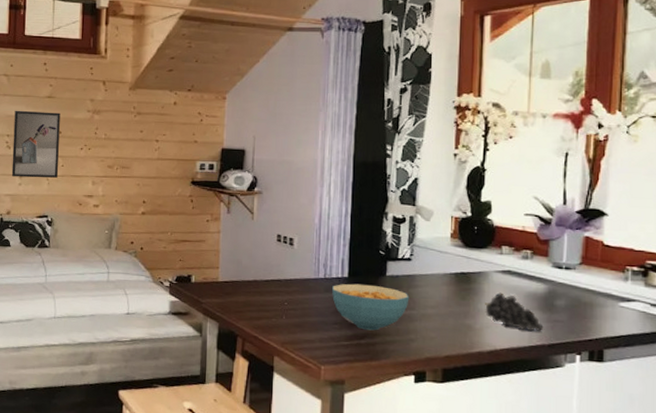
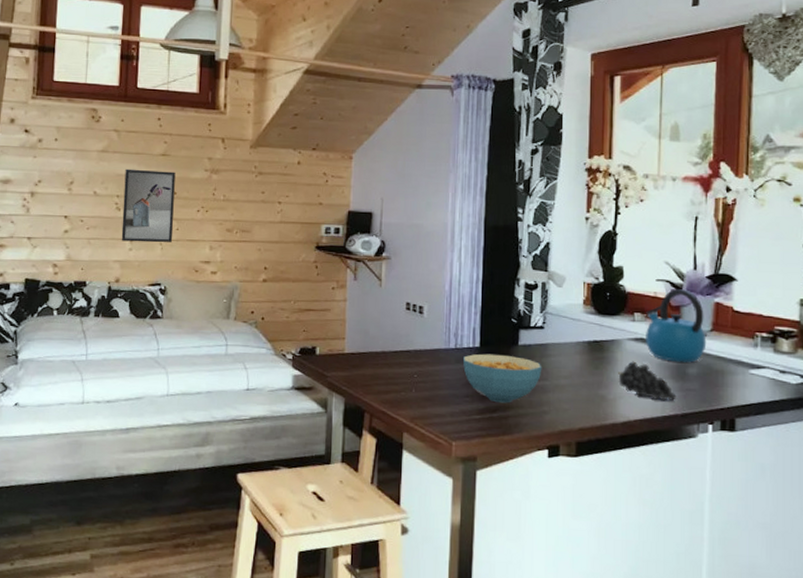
kettle: none [513,223,575,295] -> present [646,289,707,363]

